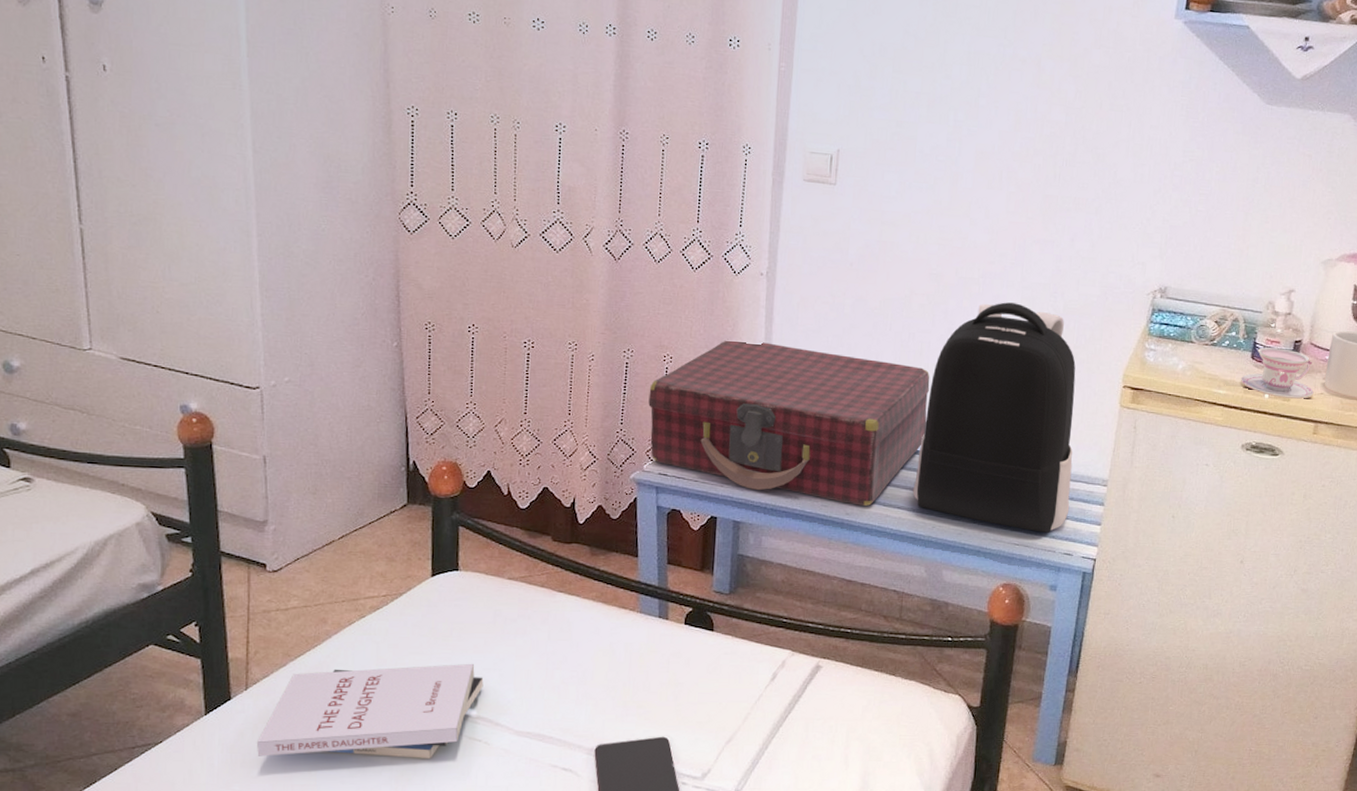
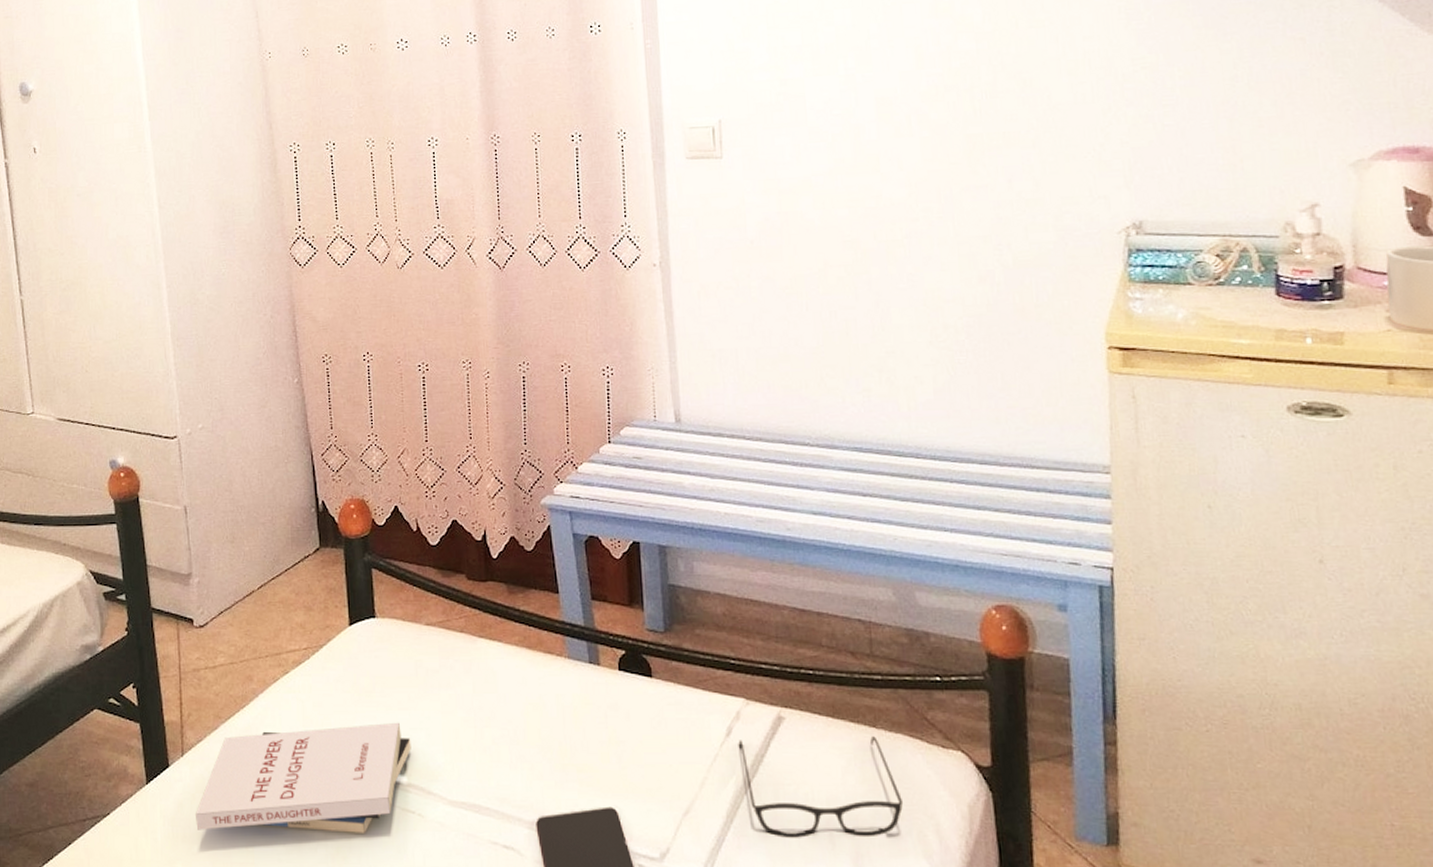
suitcase: present [648,339,930,507] -> none [550,339,868,519]
eyeglasses: none [781,682,908,761] -> present [739,736,904,838]
backpack: present [912,302,1076,533] -> none [862,262,1066,538]
teacup: present [1240,347,1314,399] -> none [1266,278,1377,341]

